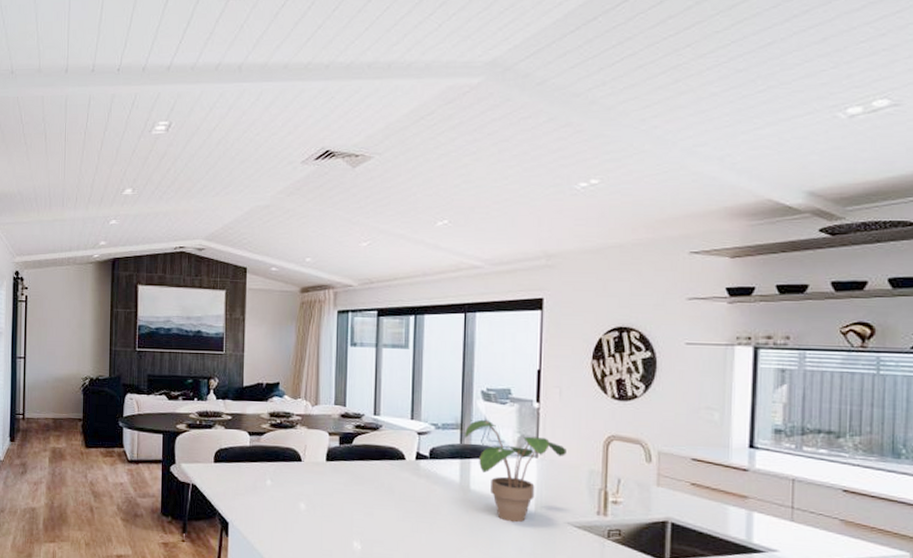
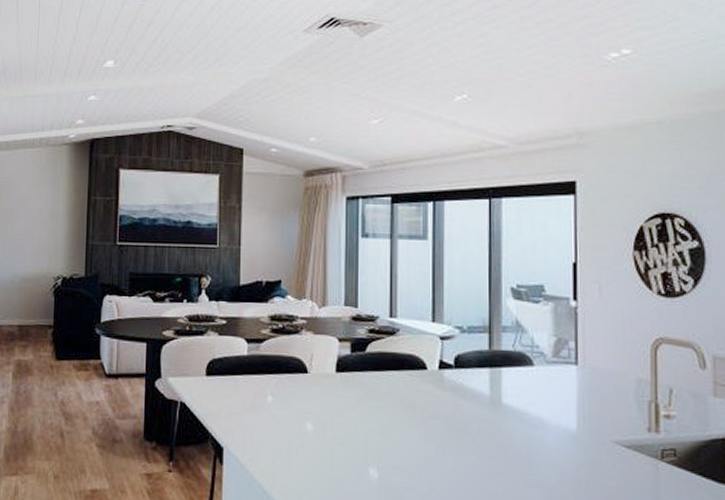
potted plant: present [465,420,566,523] -> none [494,322,610,443]

